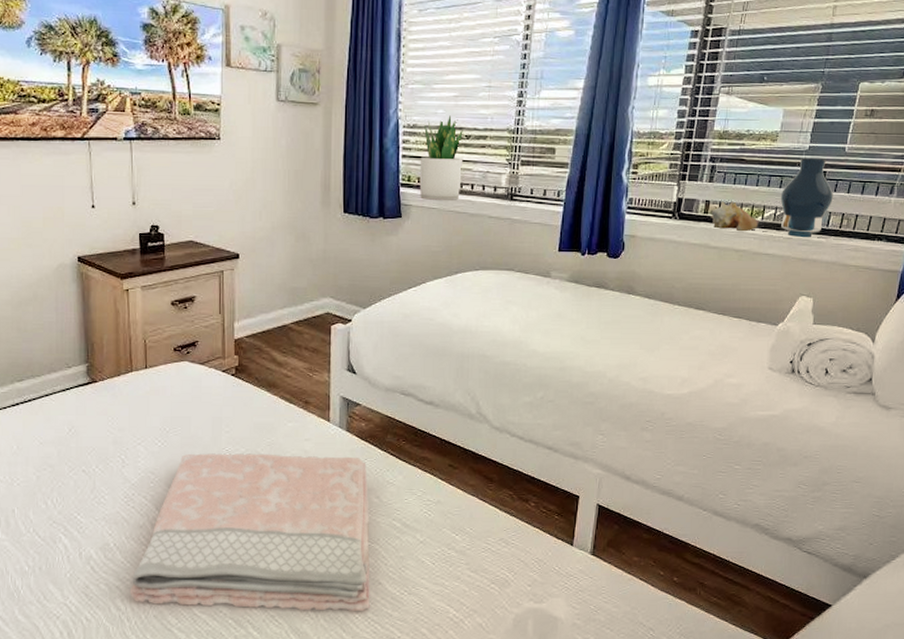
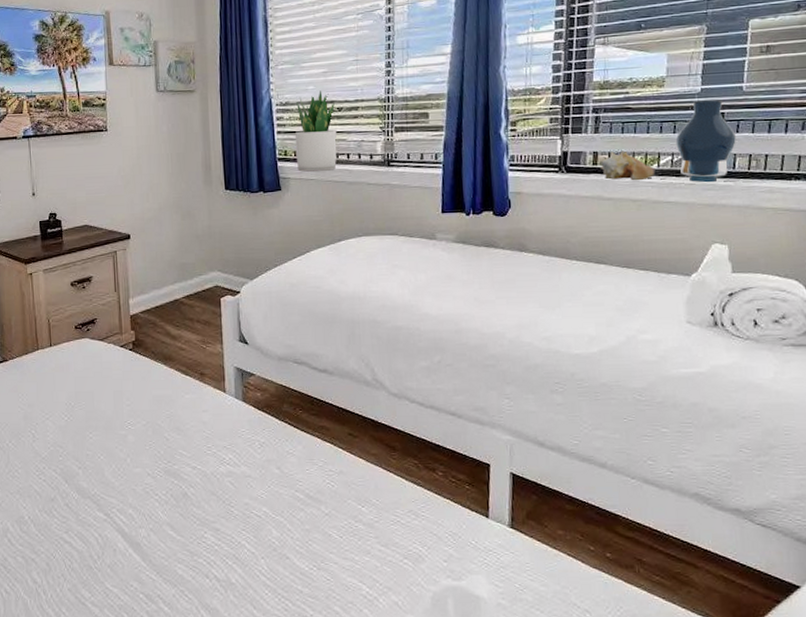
towel: present [129,453,371,612] -> none [44,426,280,588]

